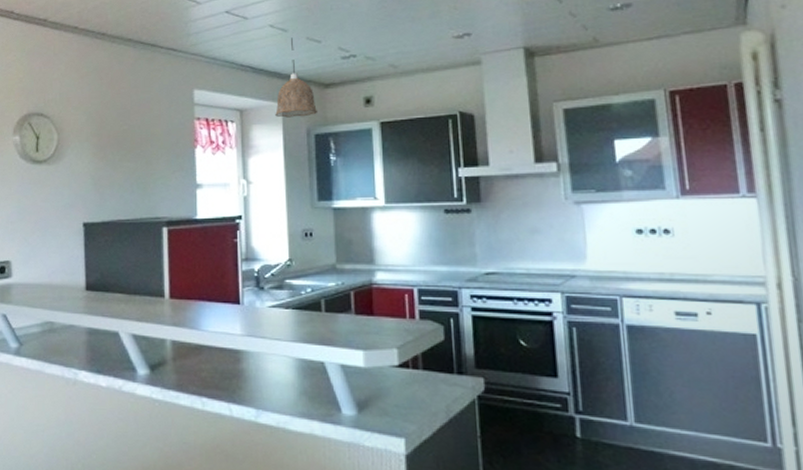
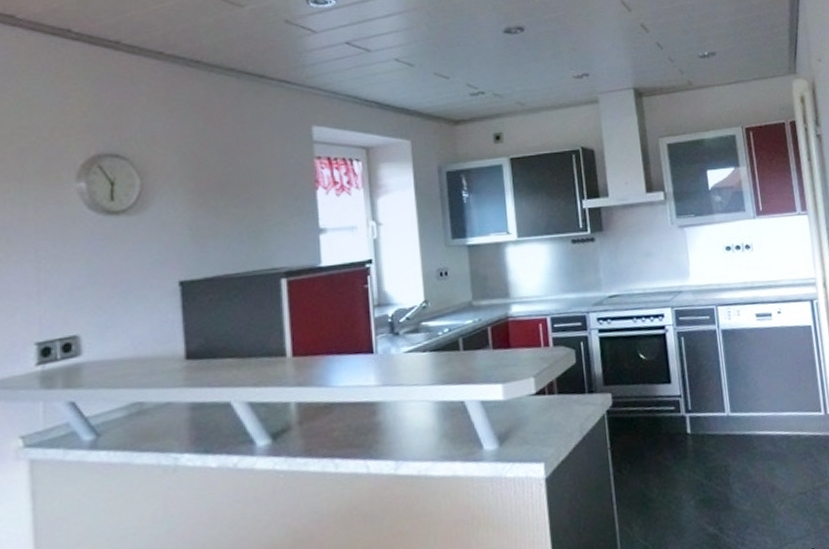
pendant lamp: present [275,37,318,118] -> none [404,72,449,155]

